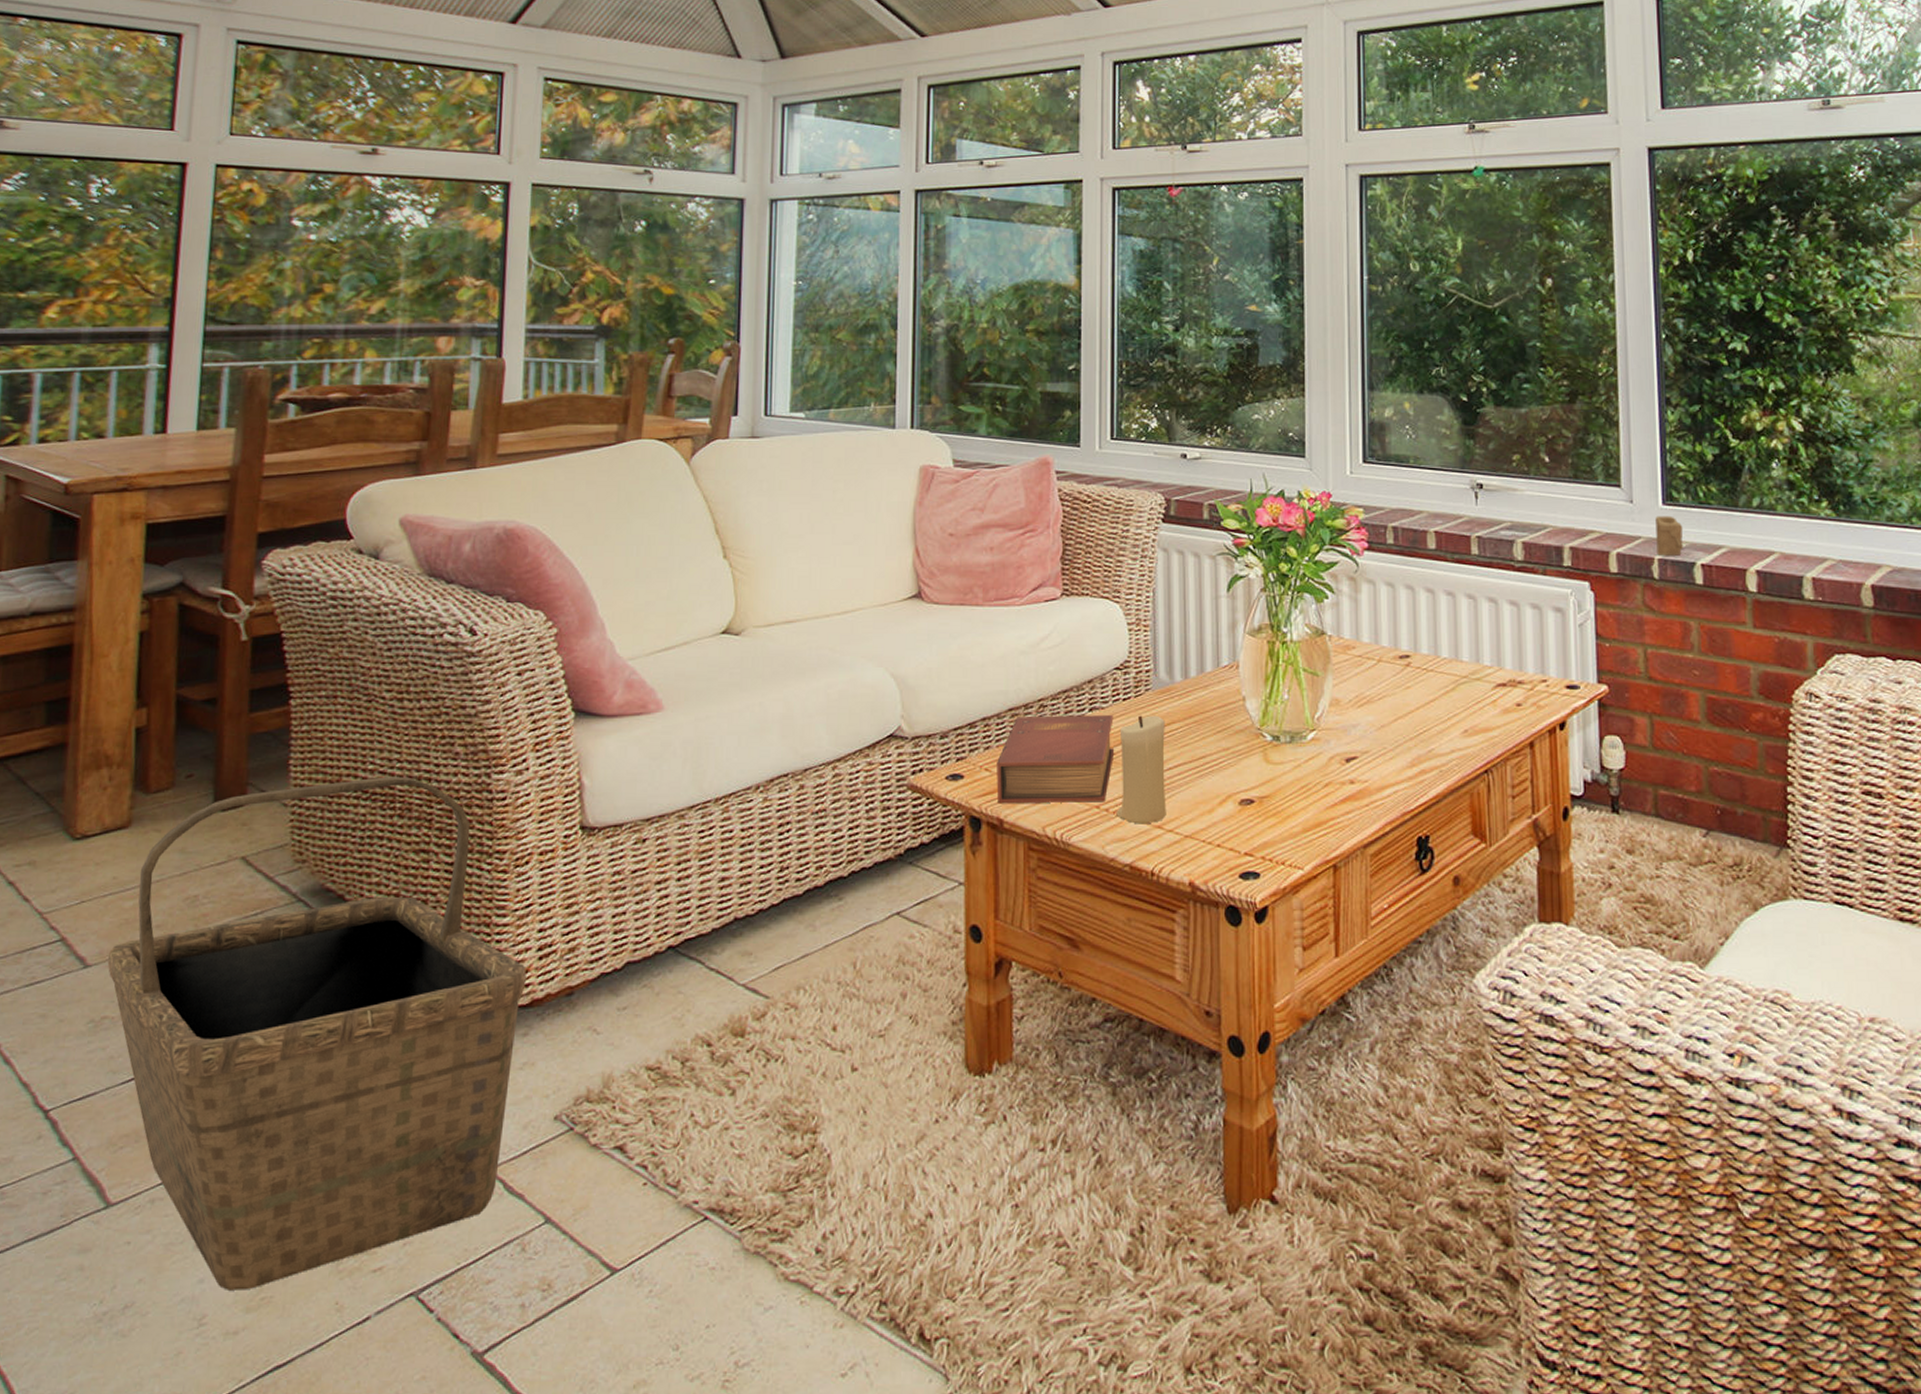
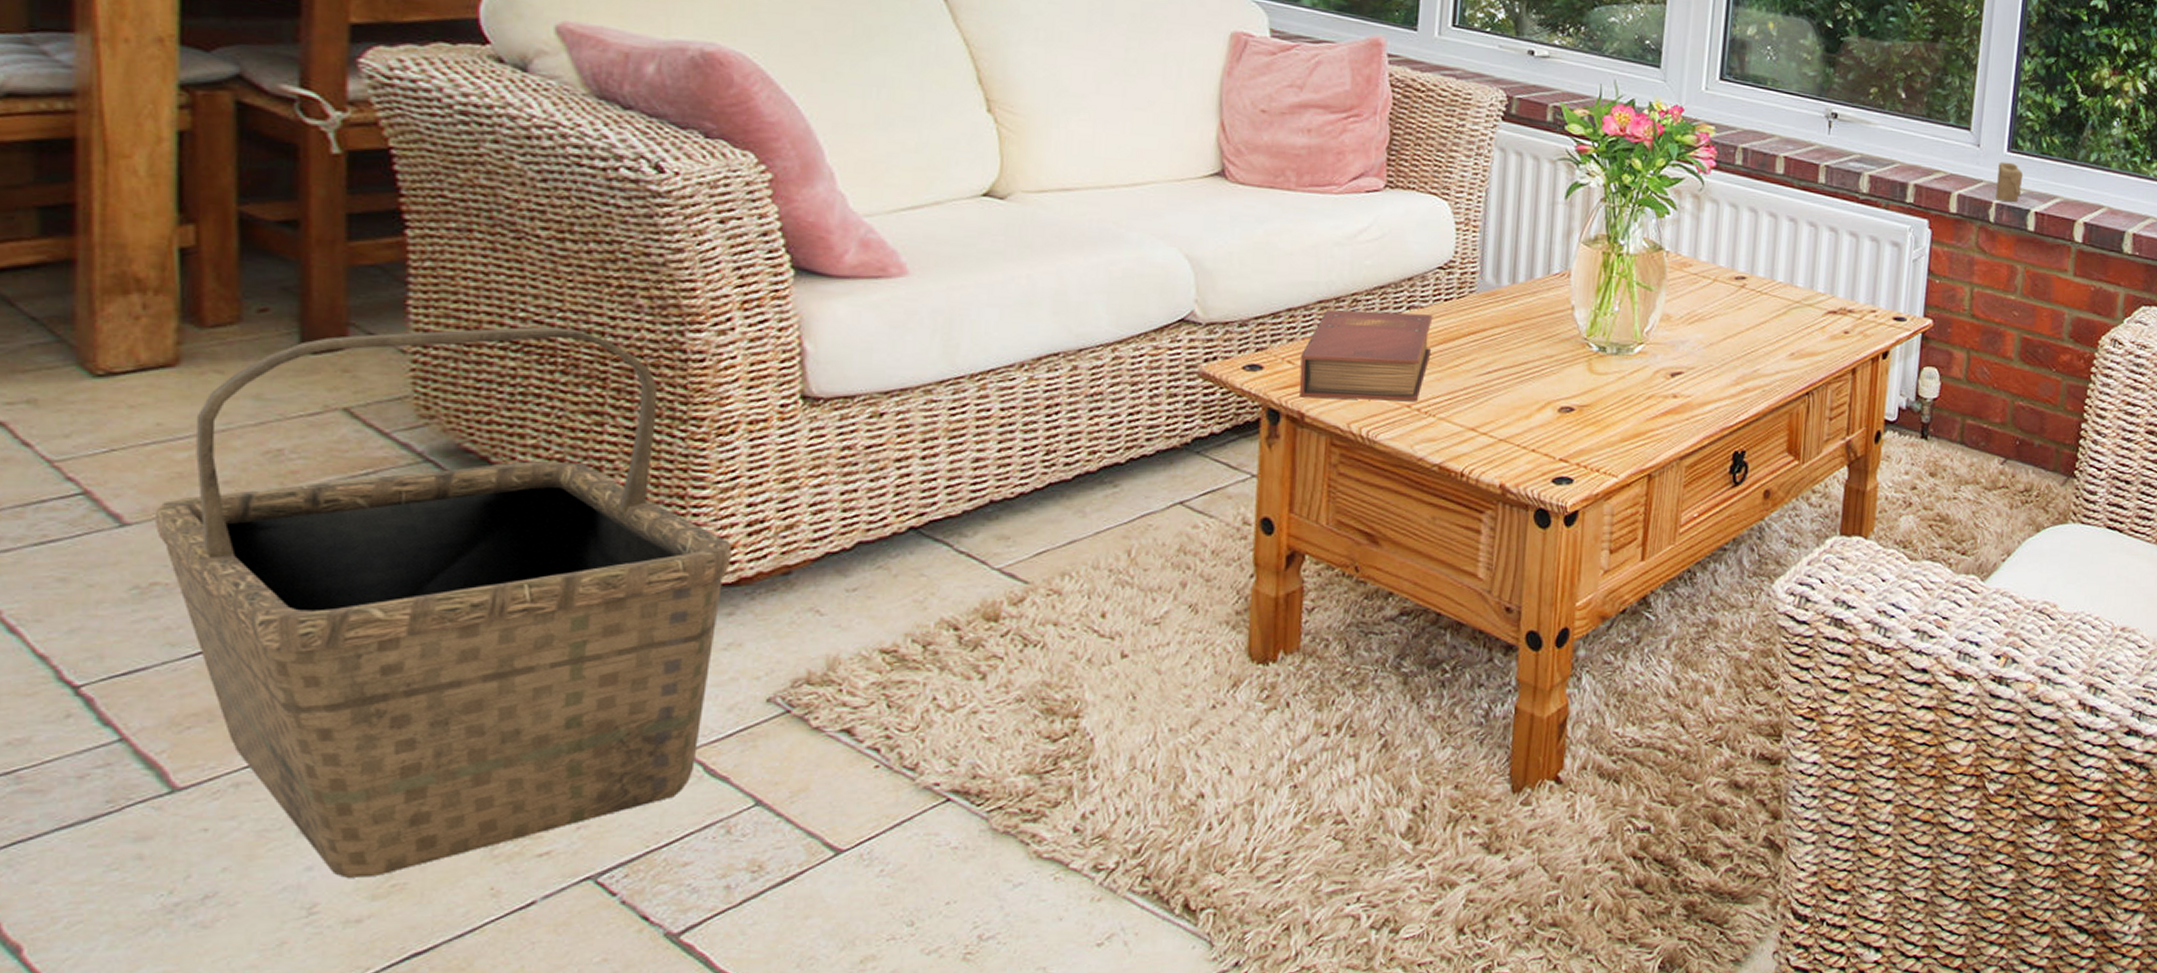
candle: present [1116,715,1166,824] -> none [1428,317,1488,426]

